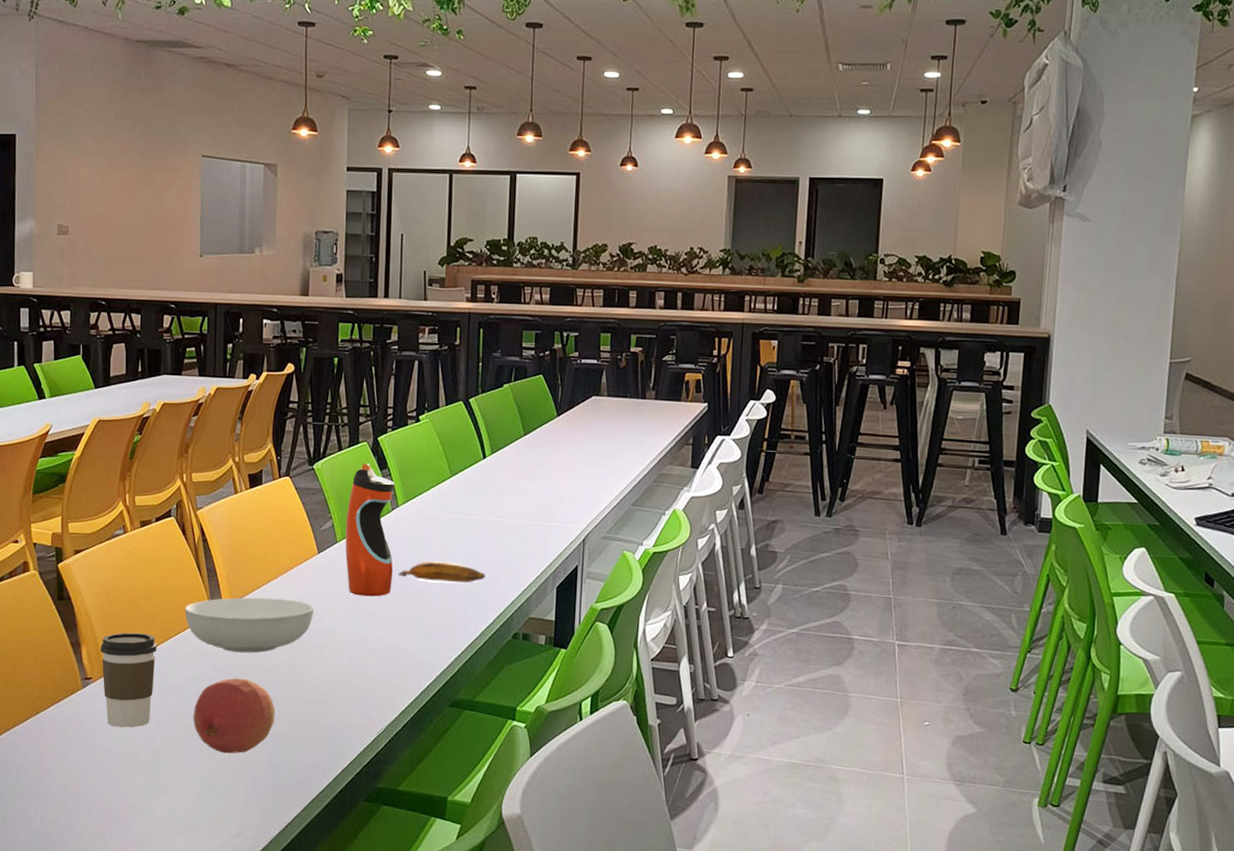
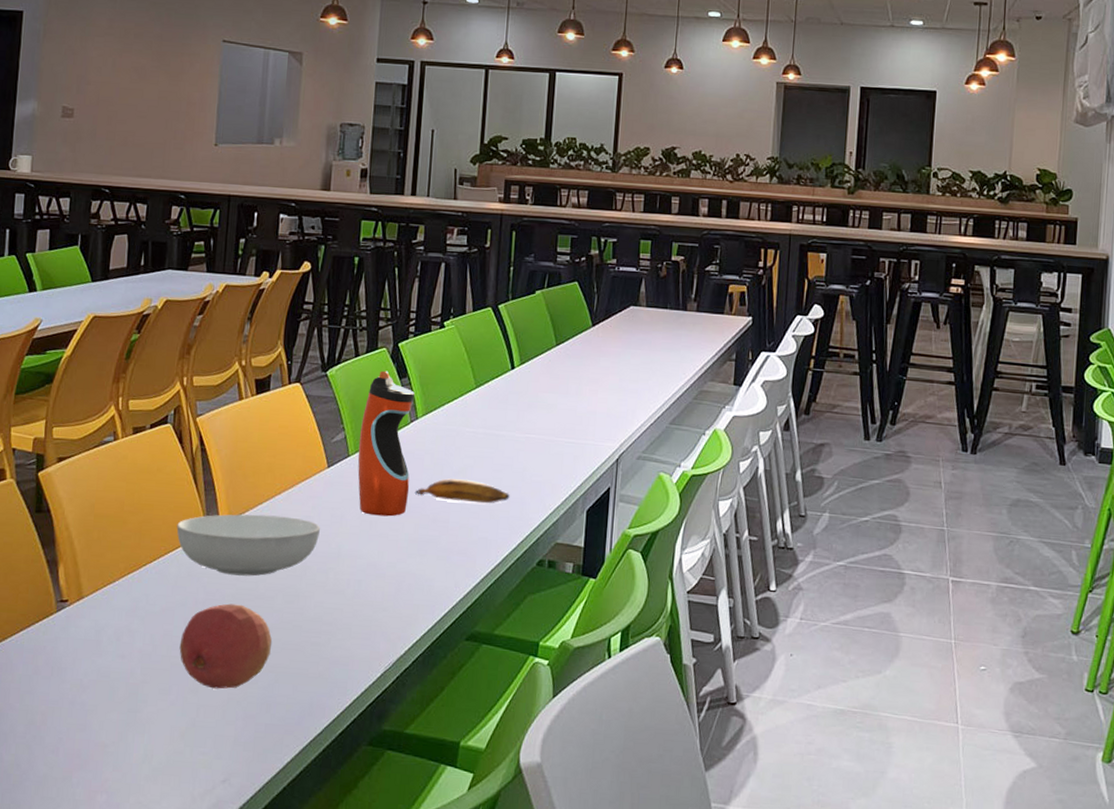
coffee cup: present [100,632,157,728] -> none [79,550,144,658]

